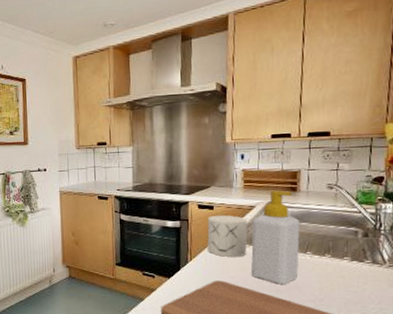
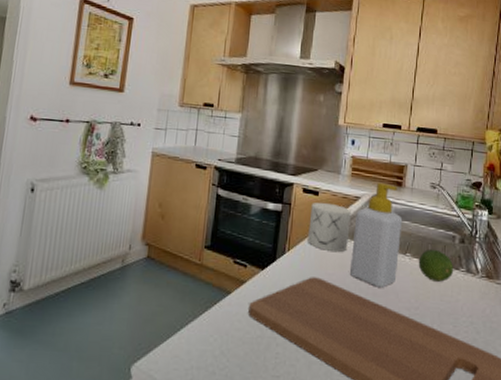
fruit: none [320,245,359,274] -> present [418,249,454,282]

